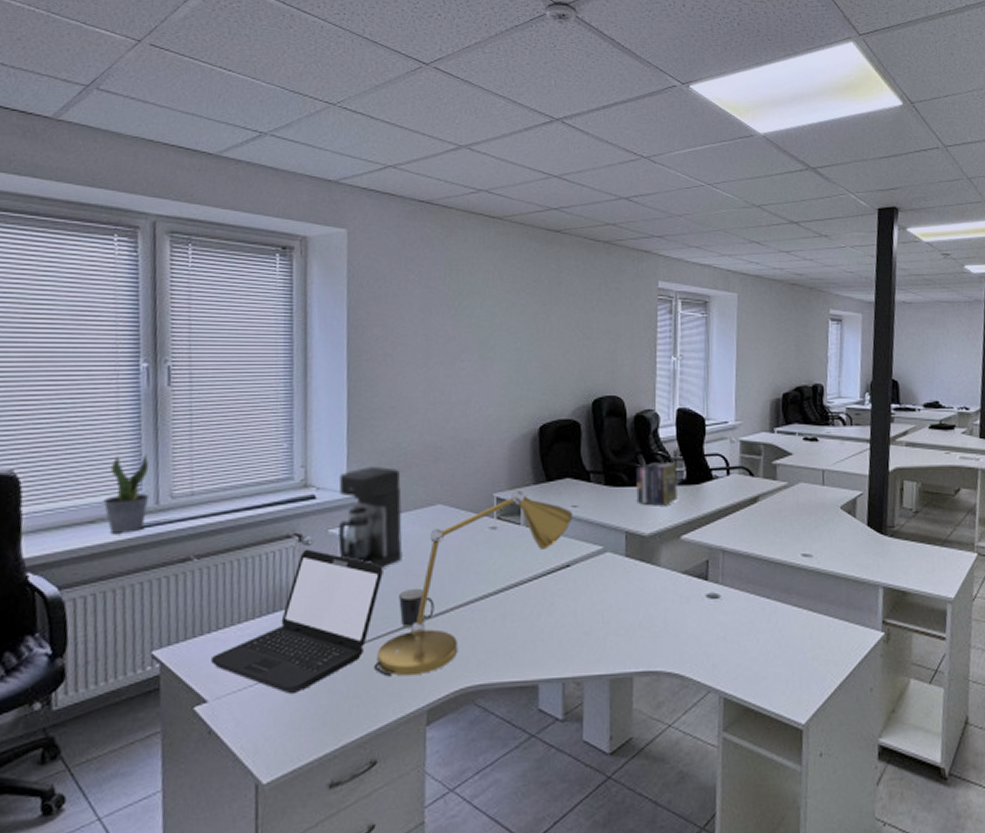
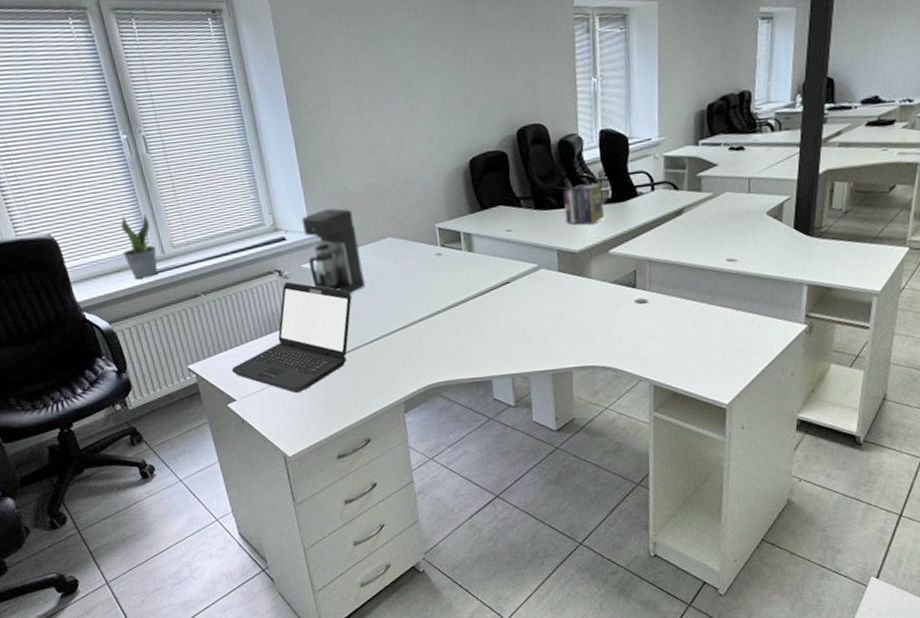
desk lamp: present [373,490,572,677] -> none [356,220,508,378]
mug: present [399,589,435,628] -> none [367,309,398,340]

